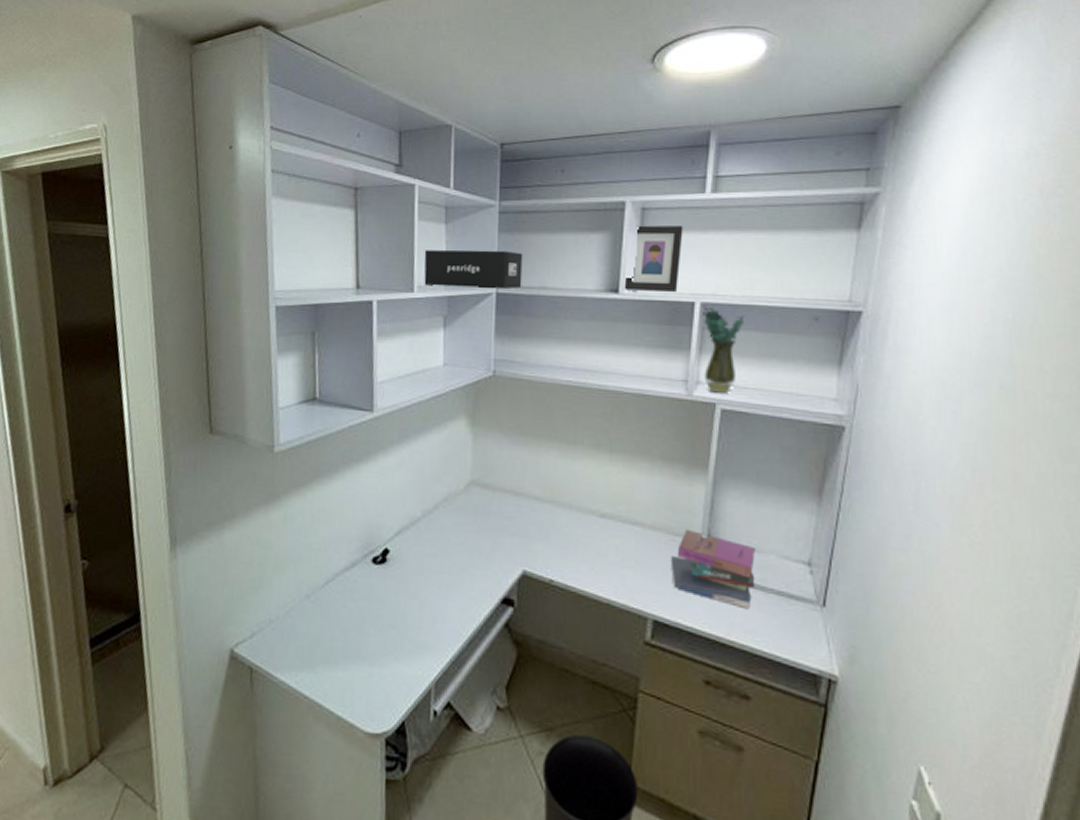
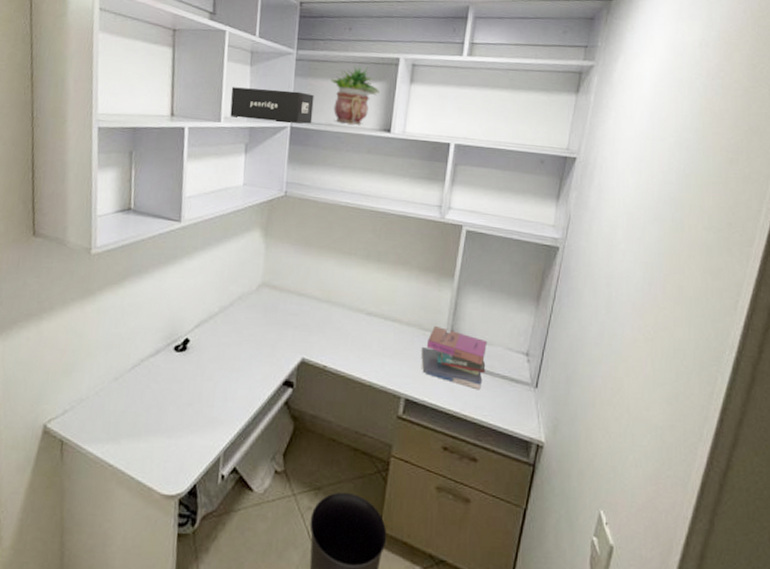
potted plant: none [542,213,603,287] -> present [331,65,380,126]
picture frame: present [624,225,683,293] -> none [395,78,444,135]
vase: present [702,305,745,393] -> none [454,146,488,218]

